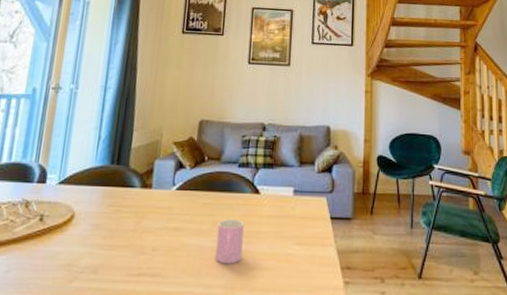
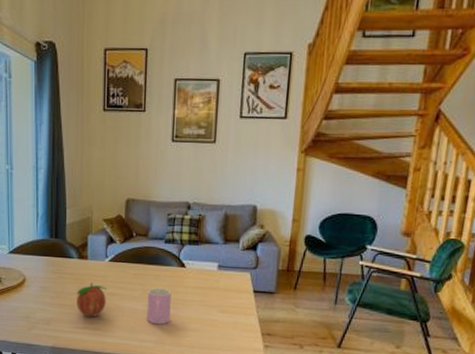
fruit: none [133,216,172,260] -> present [77,283,108,317]

